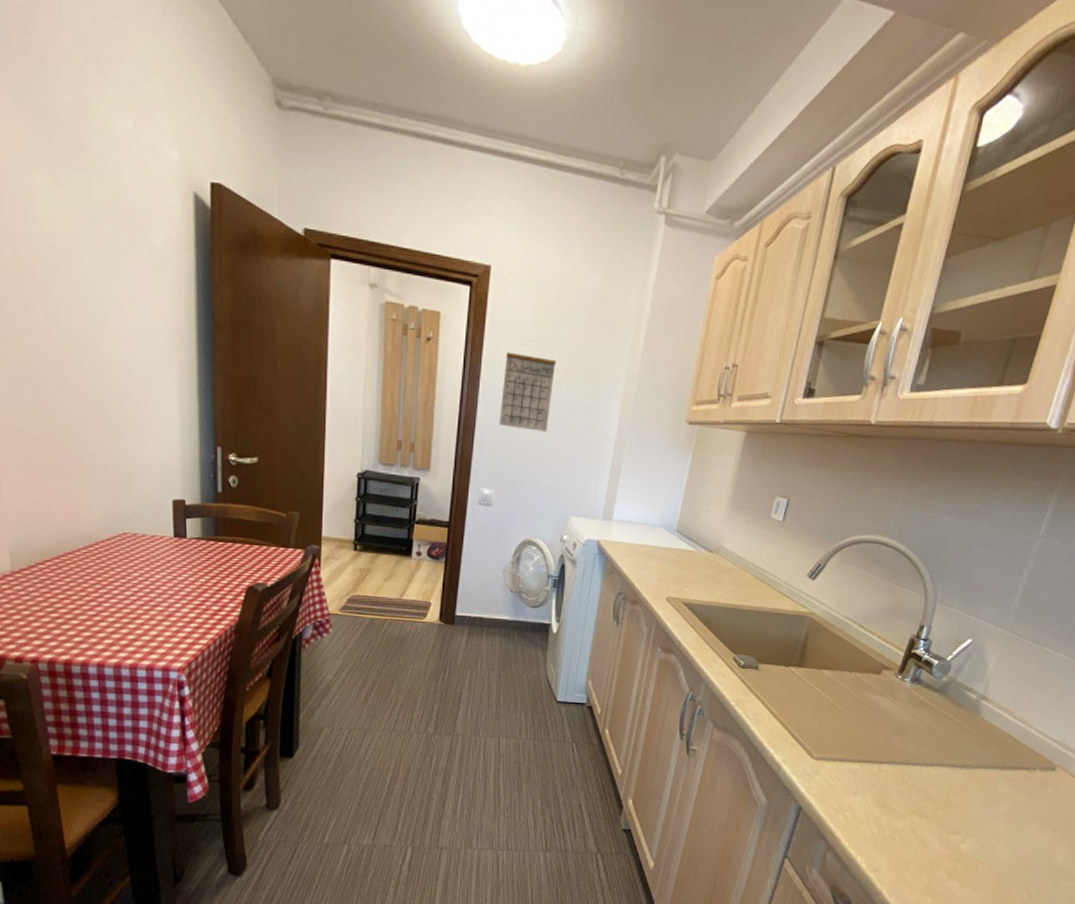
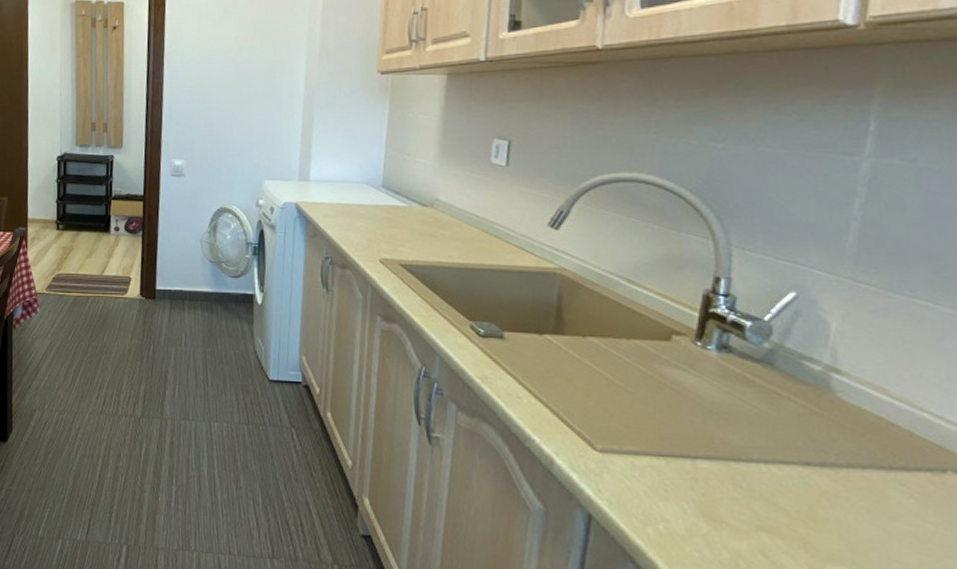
calendar: present [499,340,557,432] -> none [185,15,237,99]

